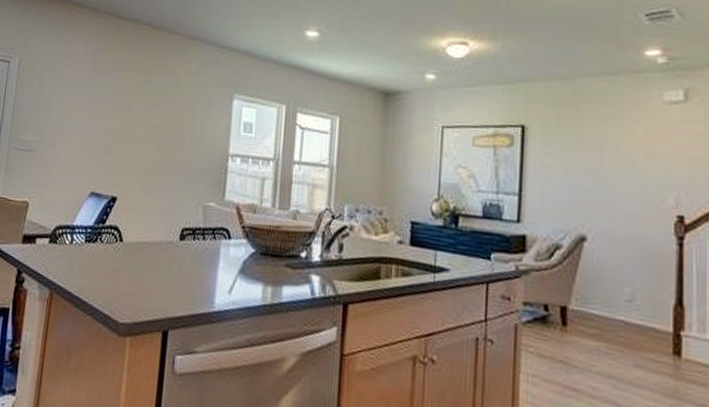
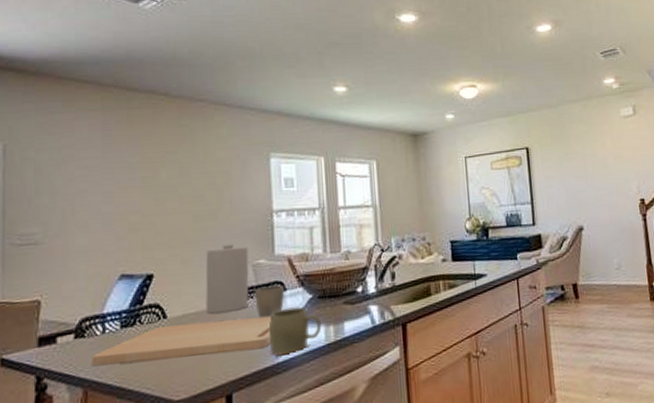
cutting board: none [58,248,213,293] -> present [91,316,271,367]
paper towel holder: none [156,180,201,250] -> present [205,244,249,314]
cup: none [200,230,230,263] -> present [254,285,285,319]
mug: none [208,257,261,307] -> present [268,306,322,356]

